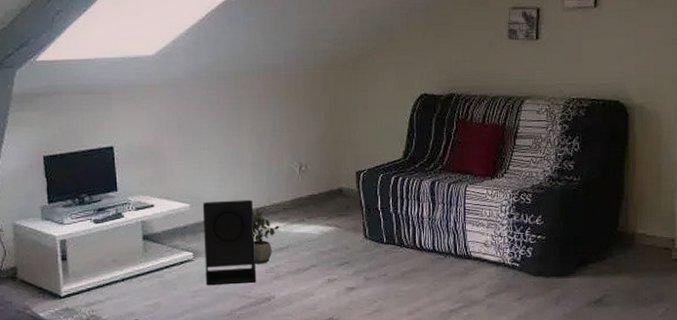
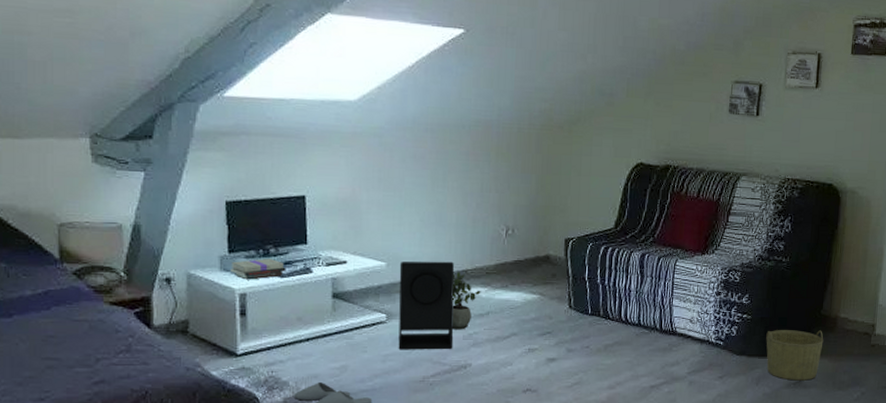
books: none [51,207,100,227] -> present [230,259,286,280]
basket: none [563,247,622,299] -> present [766,330,824,381]

